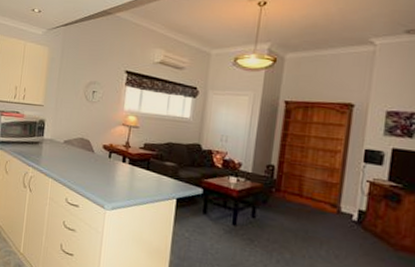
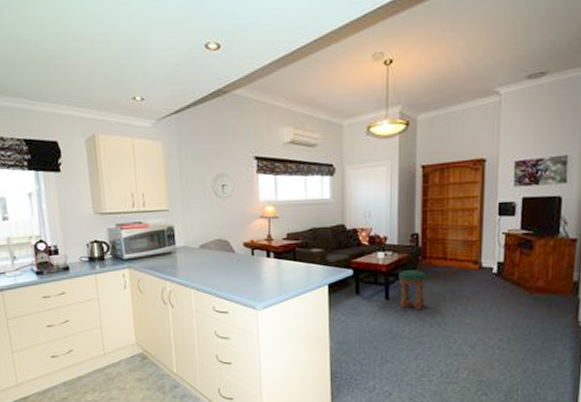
stool: none [247,199,279,244] -> present [399,270,427,311]

